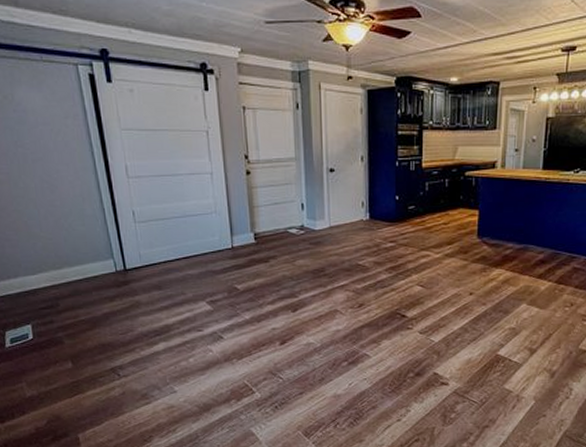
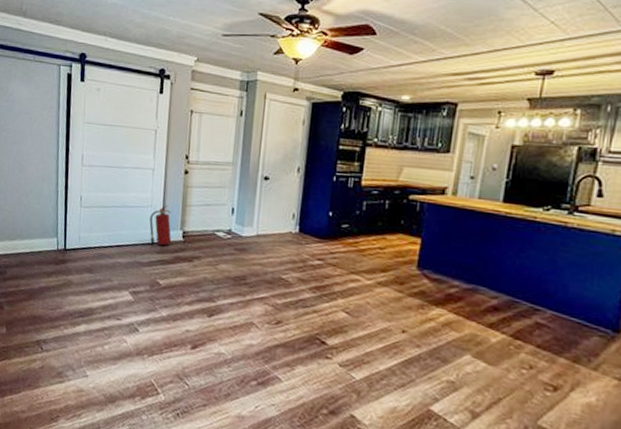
fire extinguisher: none [216,209,244,253] -> present [149,205,172,246]

